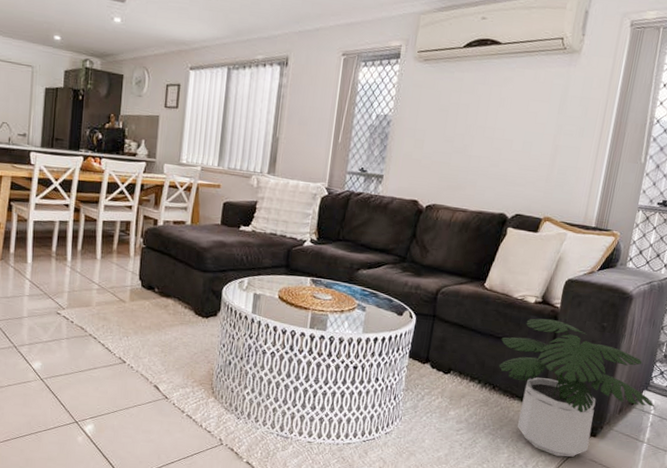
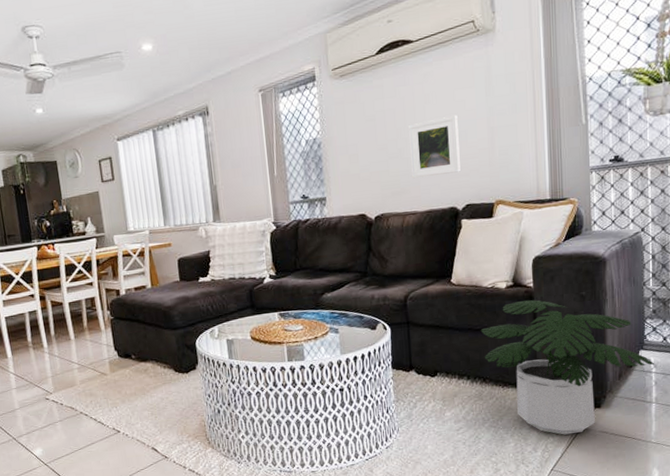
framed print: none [471,123,527,181] -> present [409,115,461,179]

